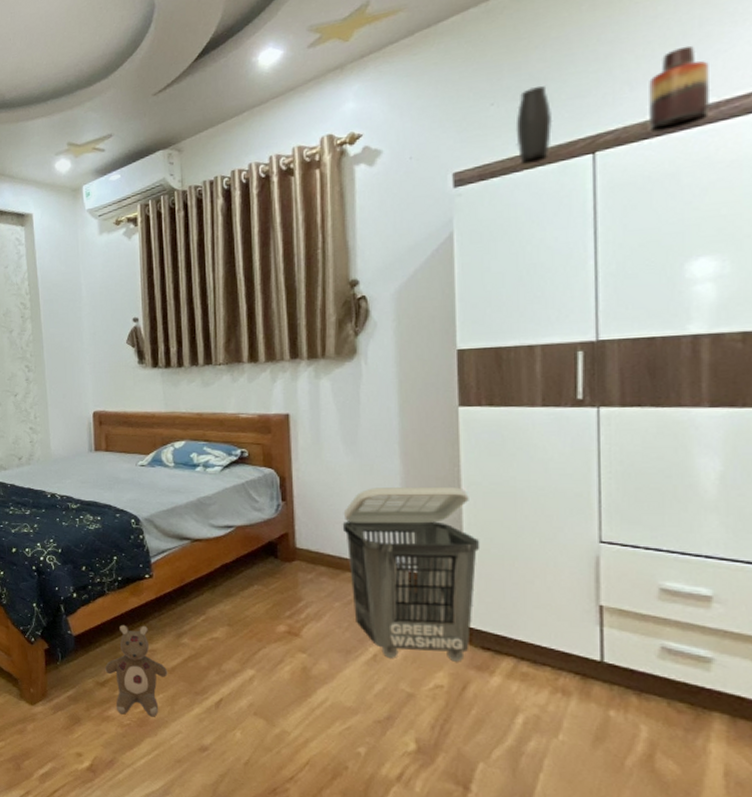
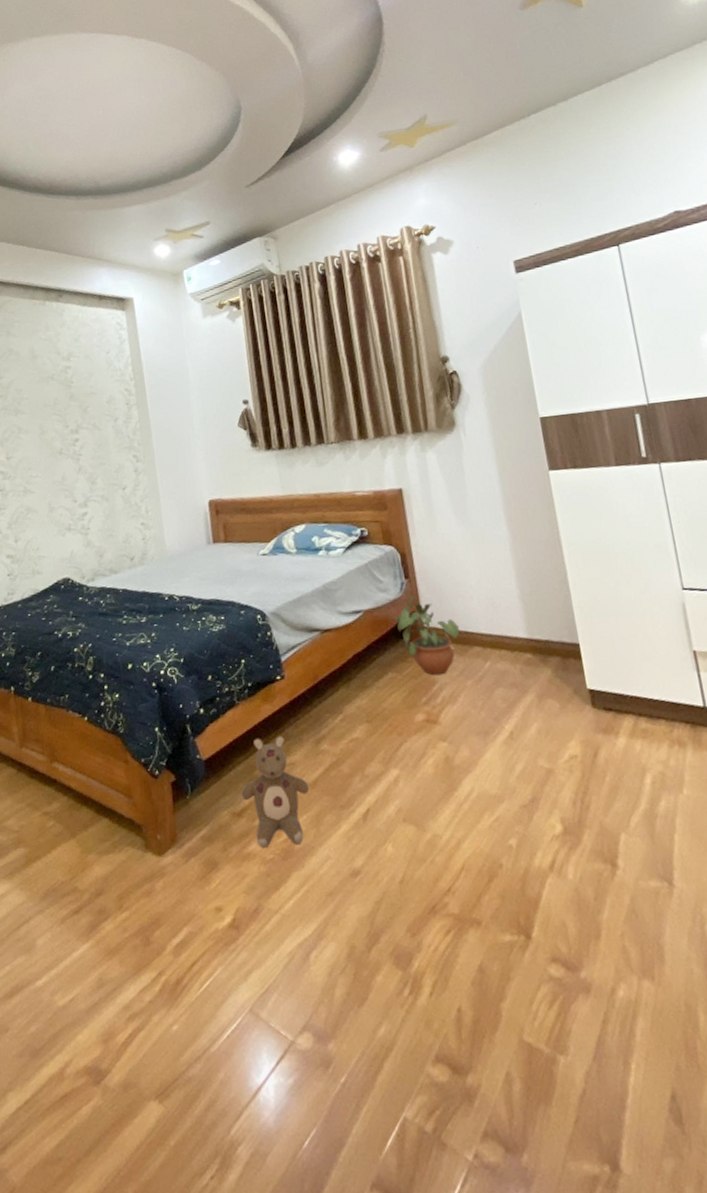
potted plant: none [264,518,334,594] -> present [392,596,460,676]
laundry basket: present [342,486,479,662] -> none [463,548,593,734]
vase: present [515,85,553,166] -> none [555,190,585,255]
vase: present [649,45,709,133] -> none [647,163,694,230]

